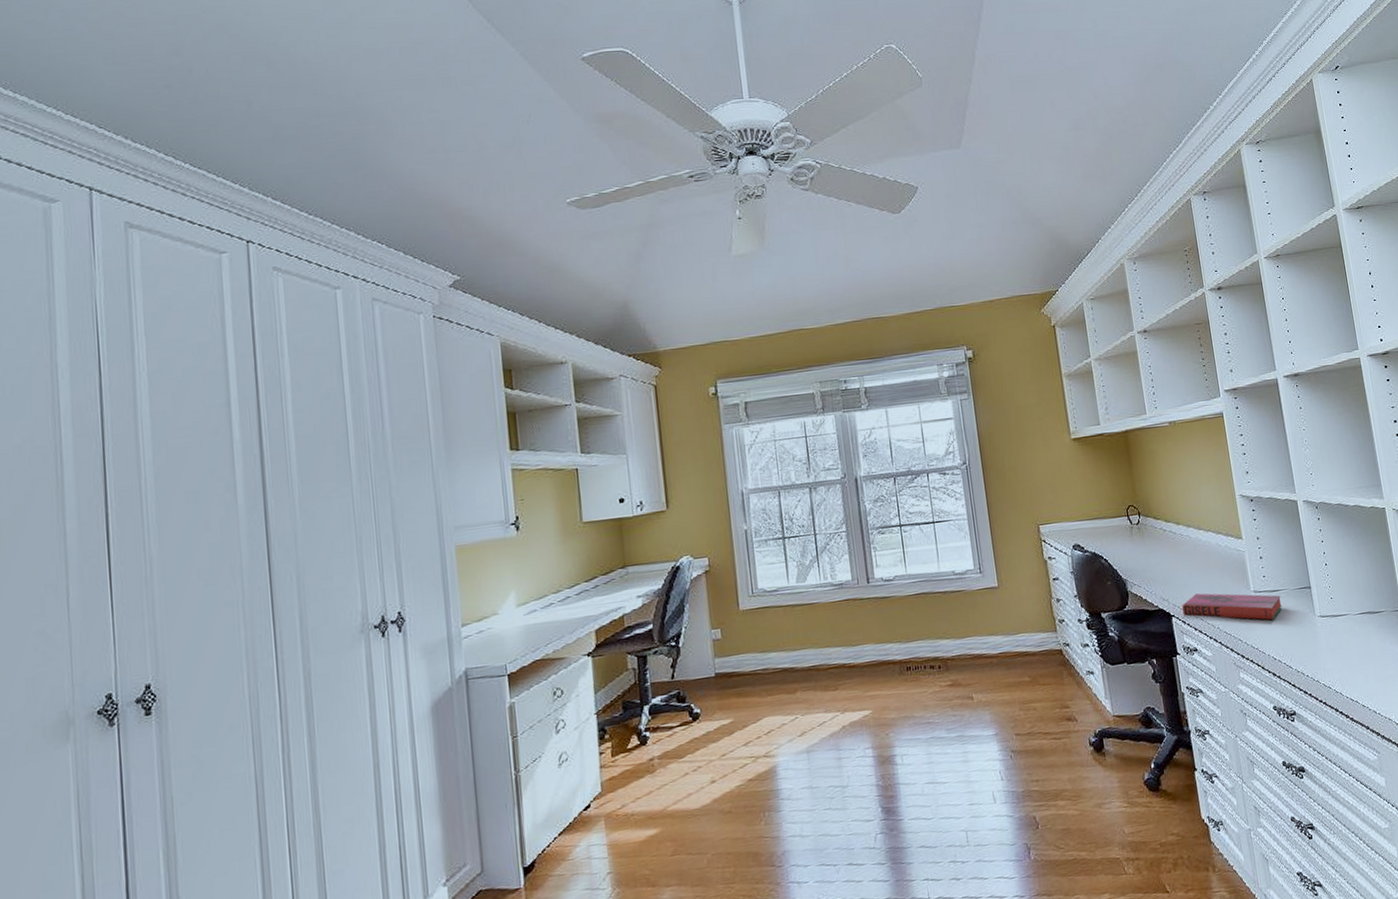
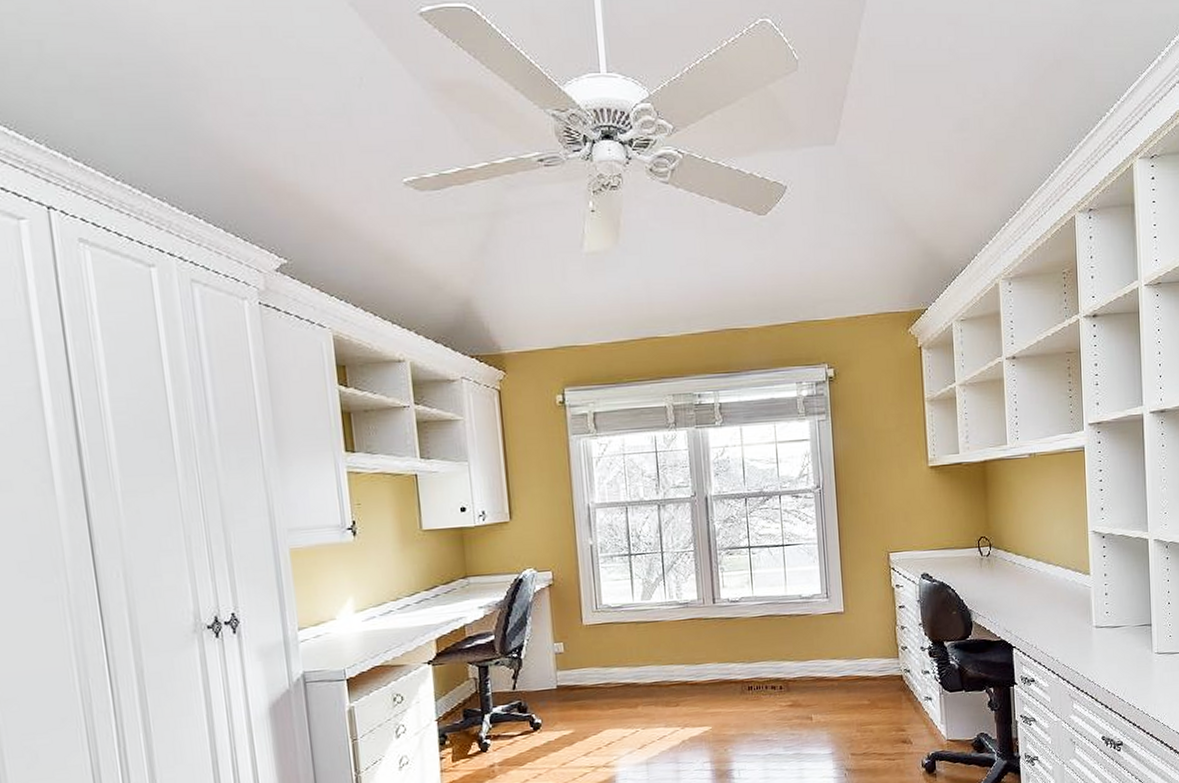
hardback book: present [1182,593,1282,620] -> none [1024,626,1121,655]

